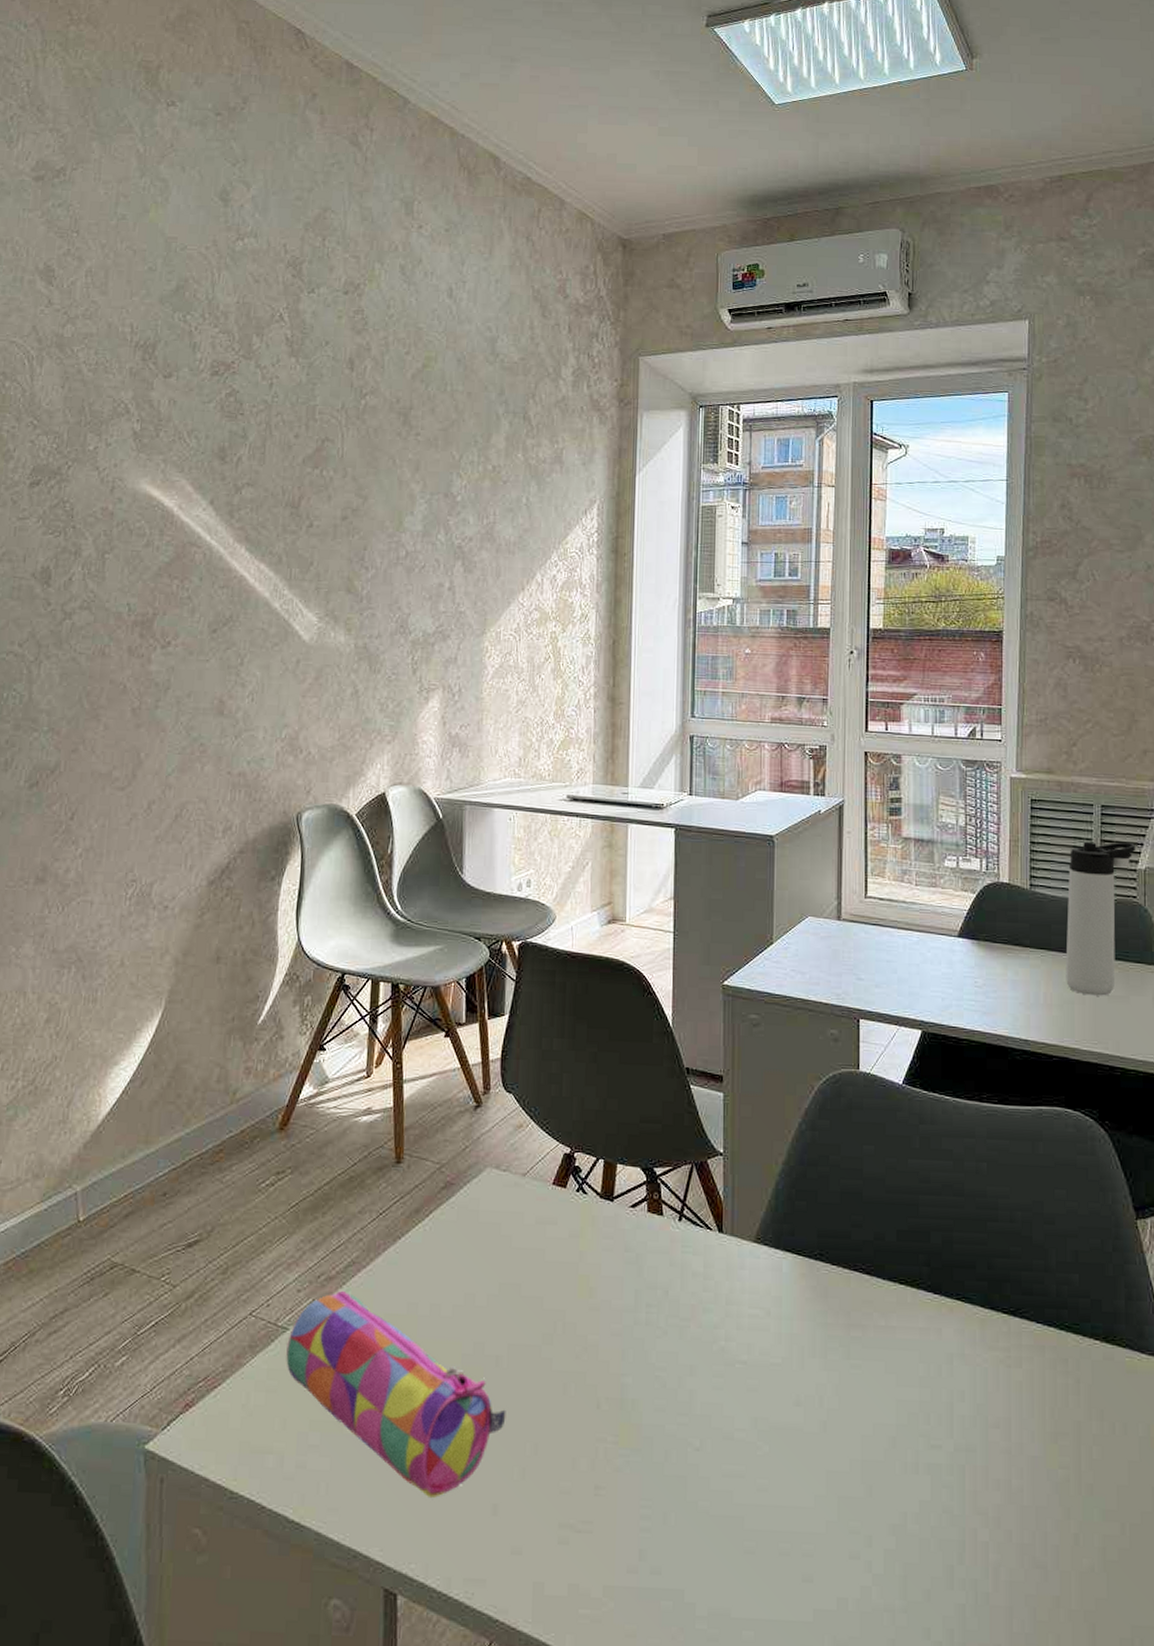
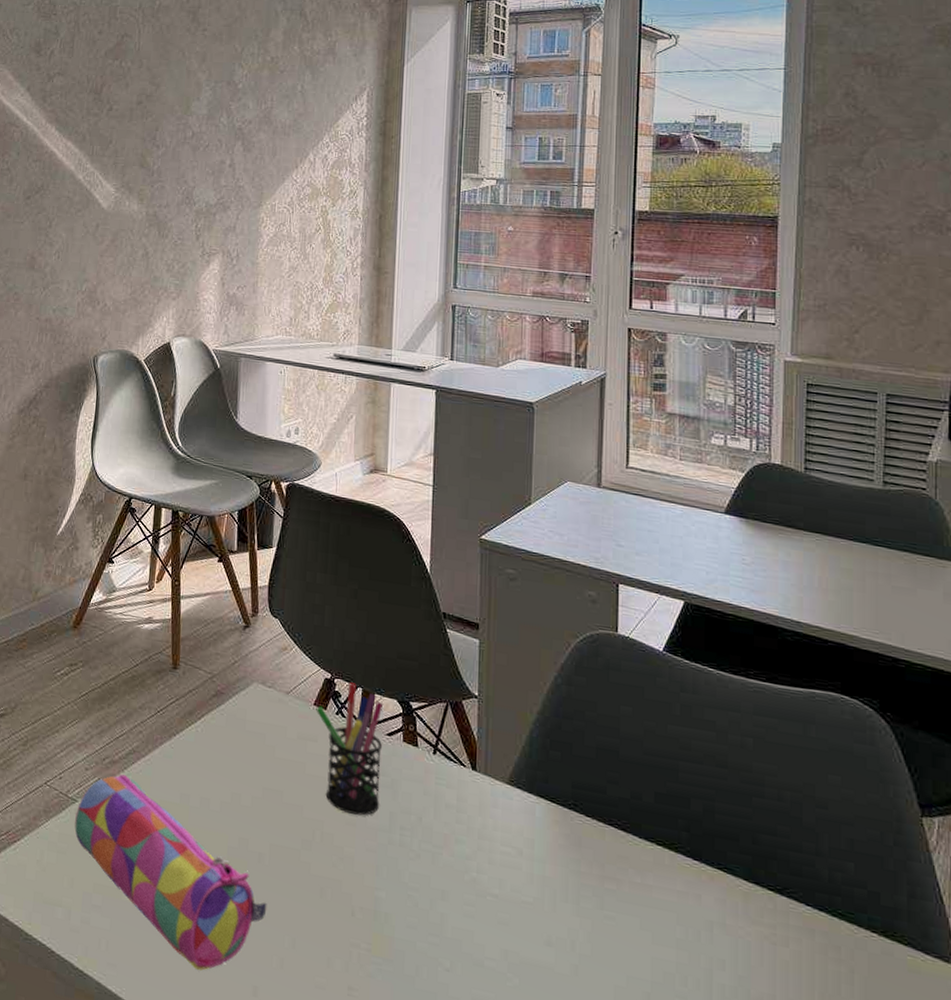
pen holder: none [555,1155,627,1298] -> present [316,682,384,816]
thermos bottle: present [1065,841,1136,996] -> none [844,429,927,587]

